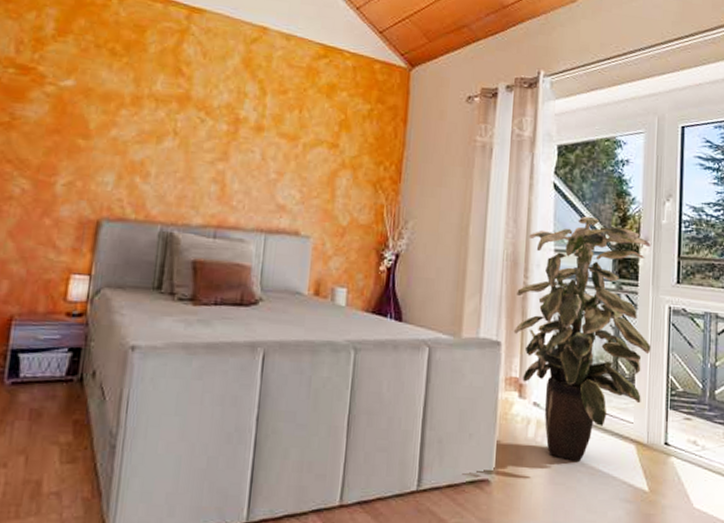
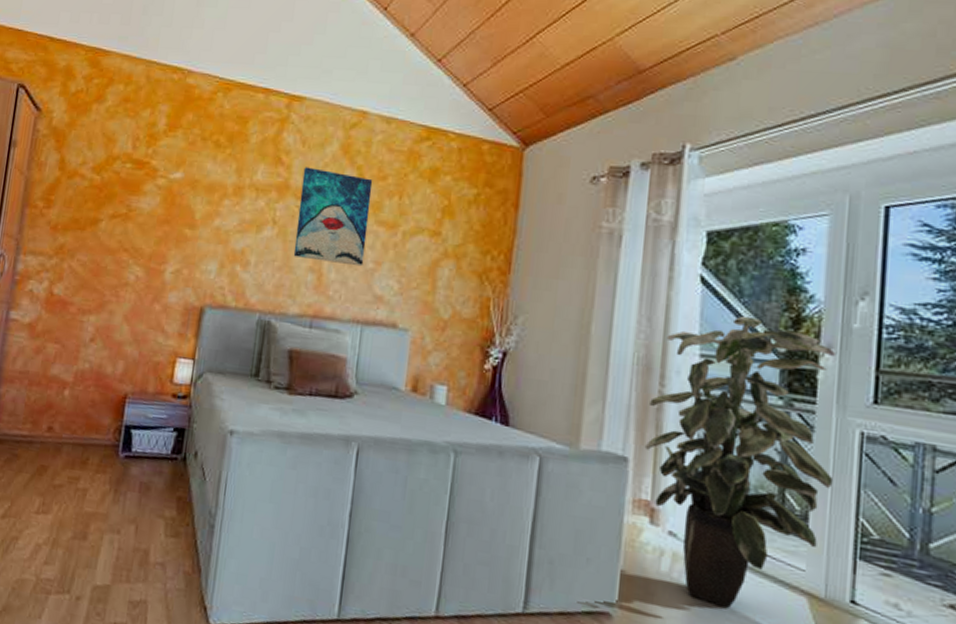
wall art: none [195,79,274,177] -> present [293,167,373,267]

